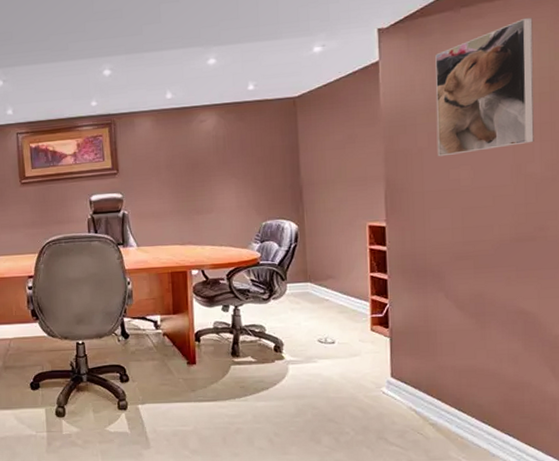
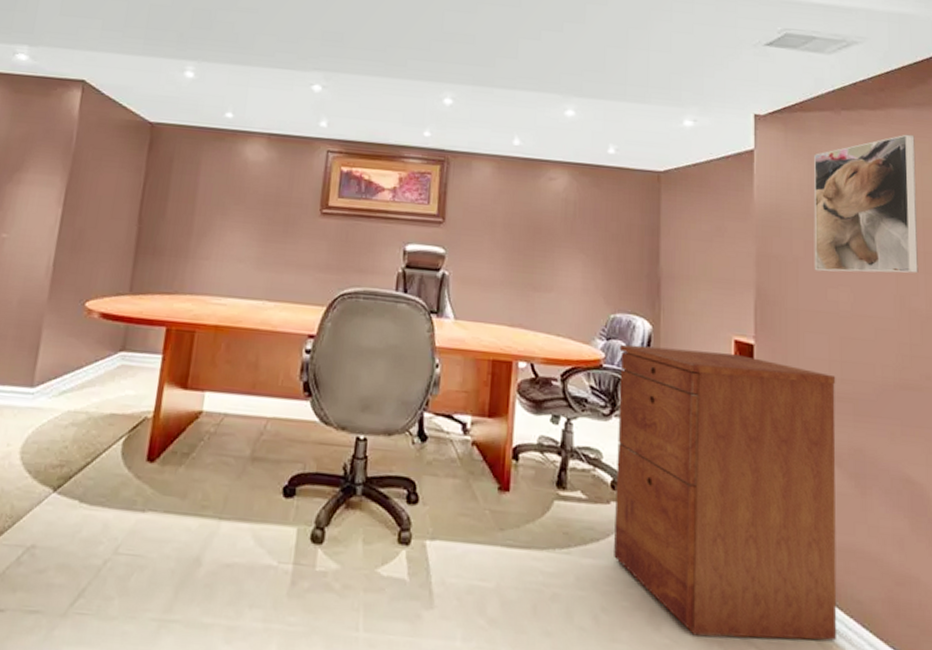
filing cabinet: none [272,236,462,444] -> present [614,344,837,641]

